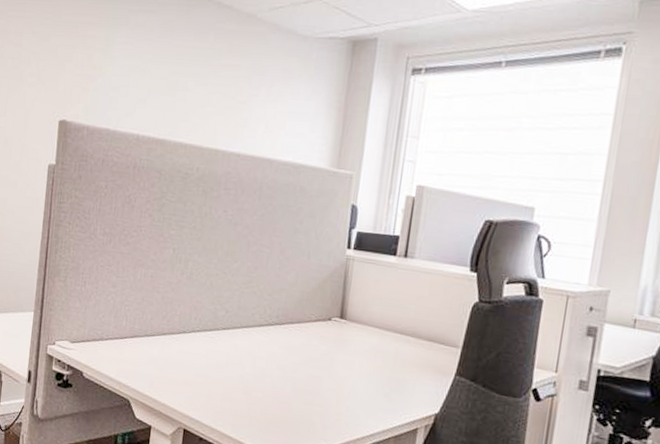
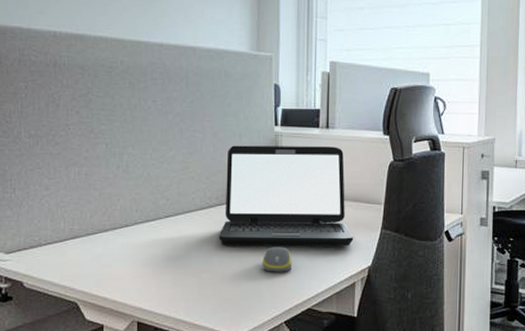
laptop: none [273,264,422,389] -> present [218,145,354,247]
computer mouse: none [316,375,350,405] -> present [262,247,292,272]

